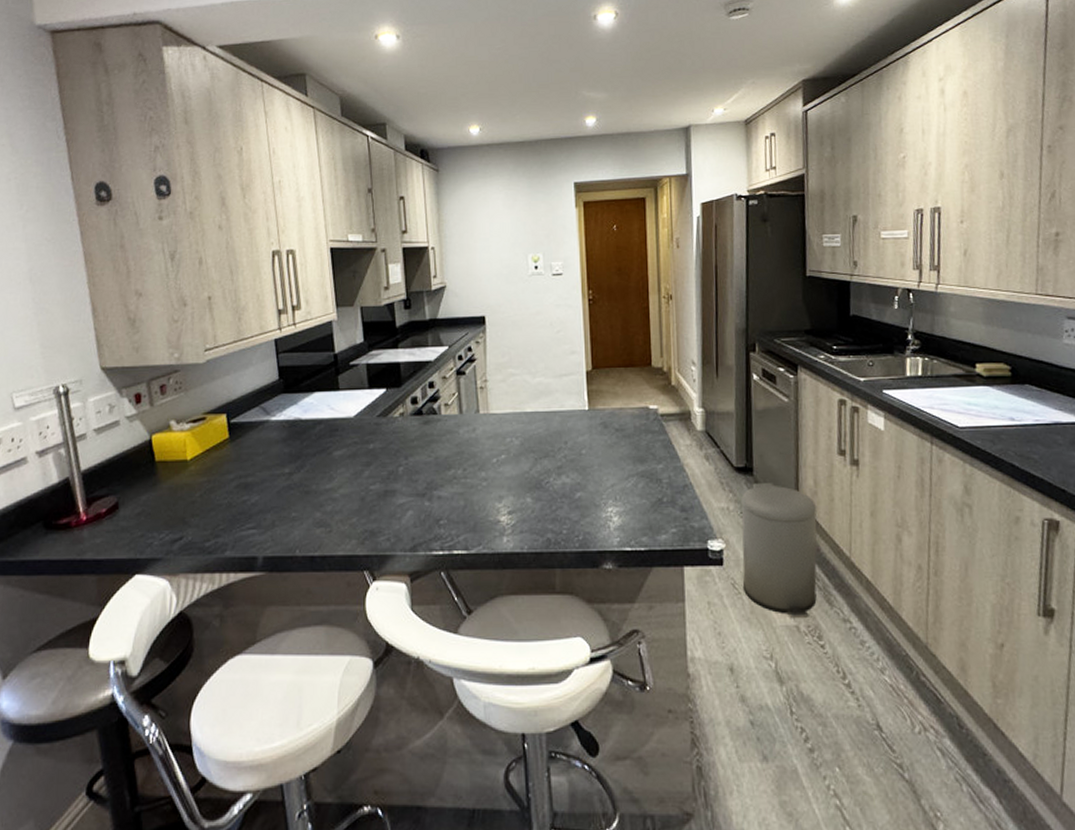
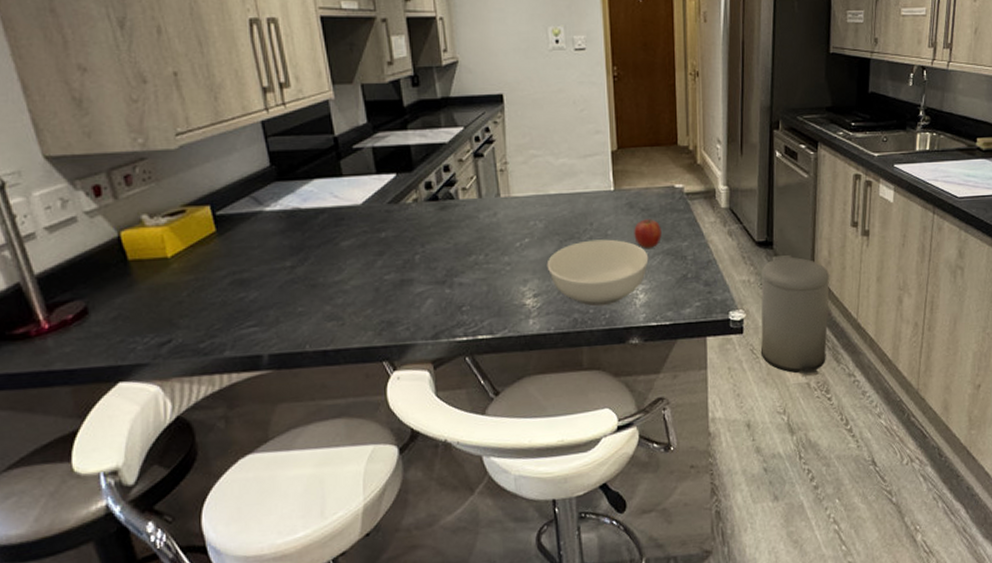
bowl: none [521,458,623,527] -> present [546,239,649,307]
fruit: none [608,439,636,469] -> present [634,219,662,248]

